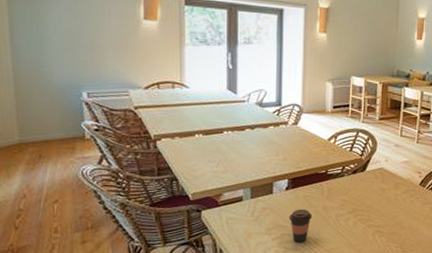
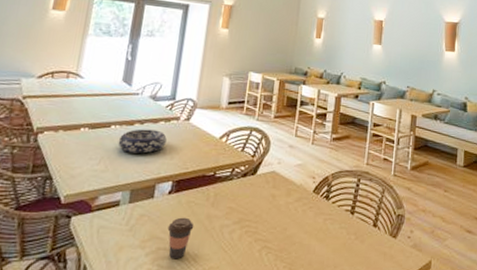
decorative bowl: none [232,133,278,156] -> present [118,129,167,154]

